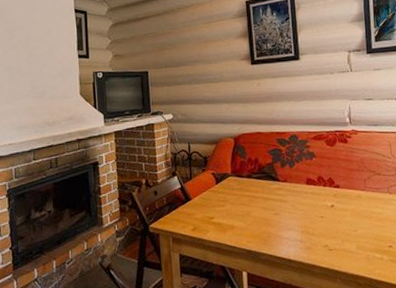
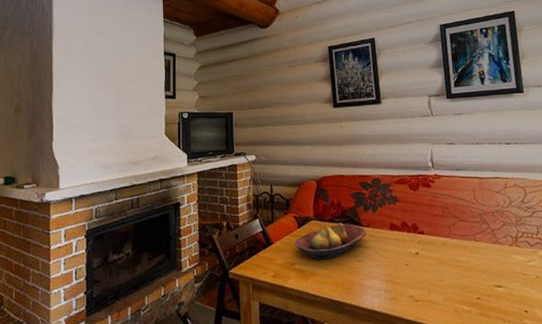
fruit bowl: none [213,178,283,215] -> present [295,223,367,261]

